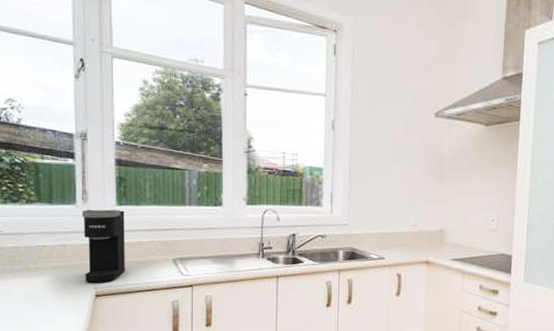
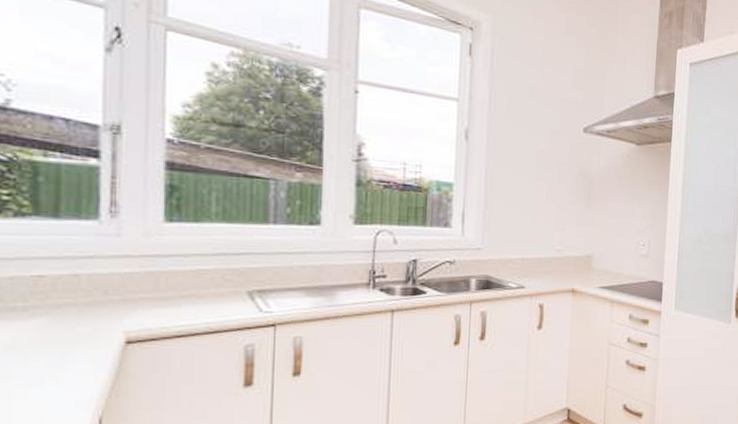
coffee maker: present [82,209,125,283] -> none [108,226,177,325]

